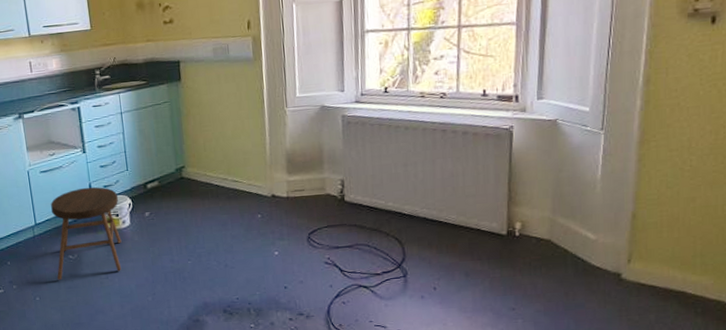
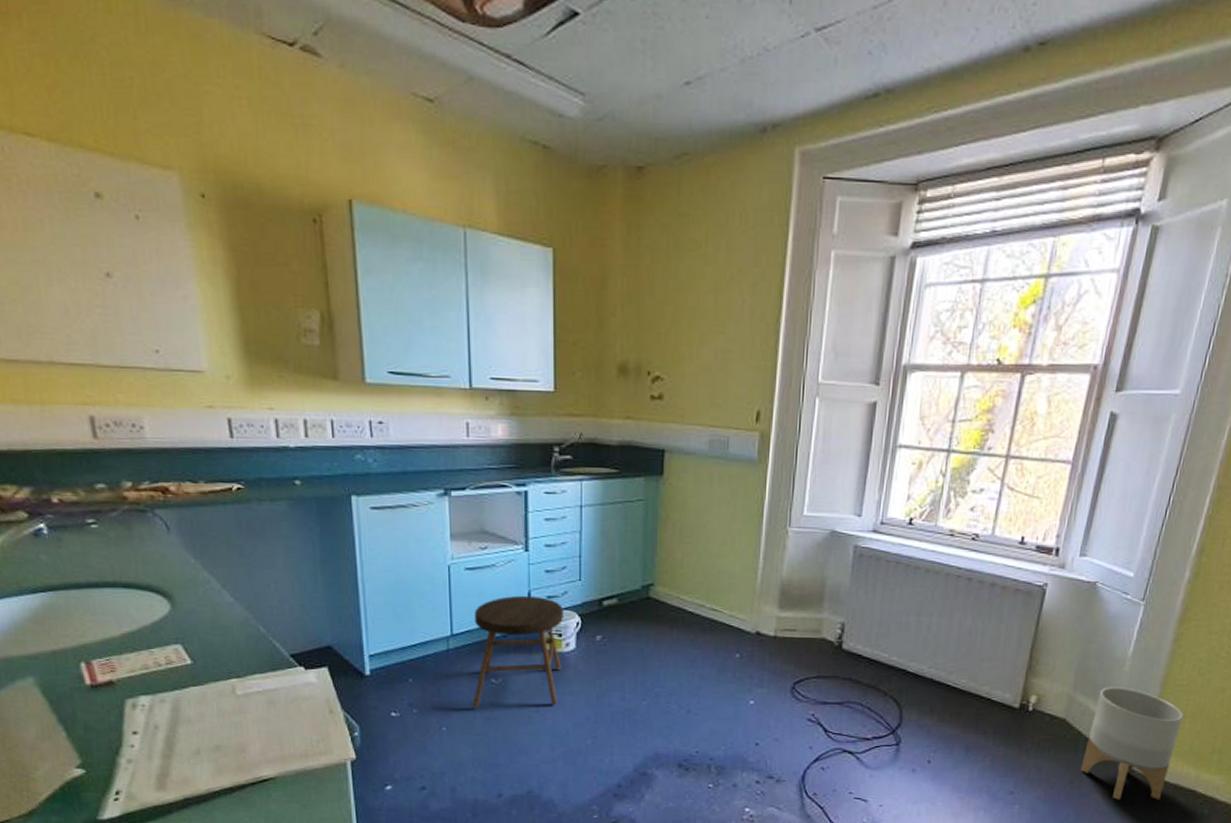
planter: none [572,206,661,307] -> present [1080,686,1184,800]

